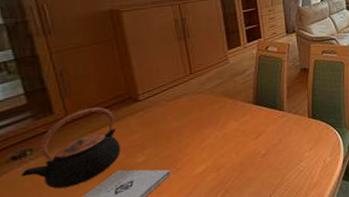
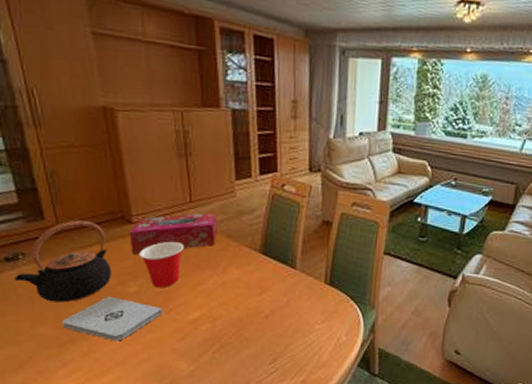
tissue box: none [136,78,217,128] -> present [129,212,219,255]
cup: none [146,108,188,153] -> present [139,241,185,288]

